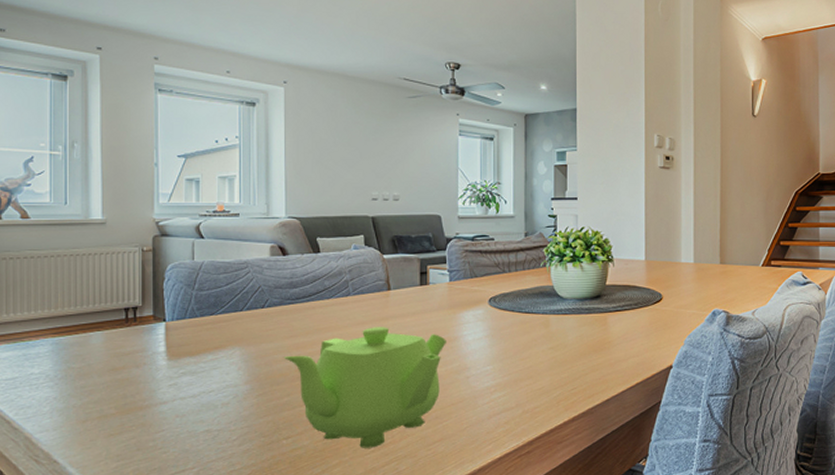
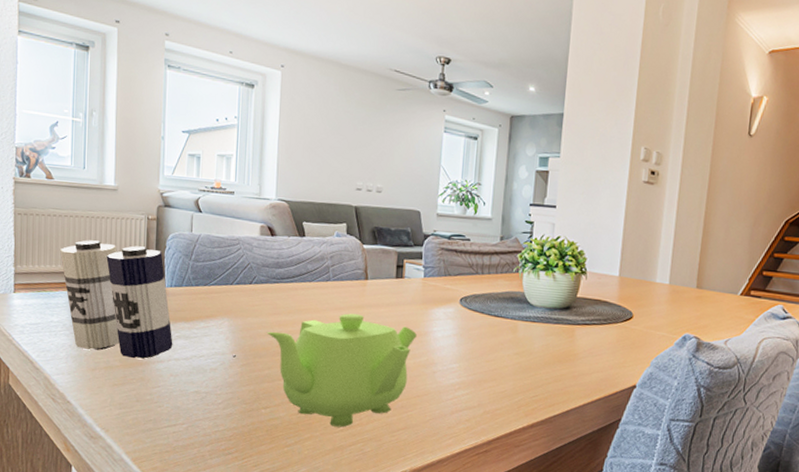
candle: none [40,280,252,404] -> present [60,240,237,359]

